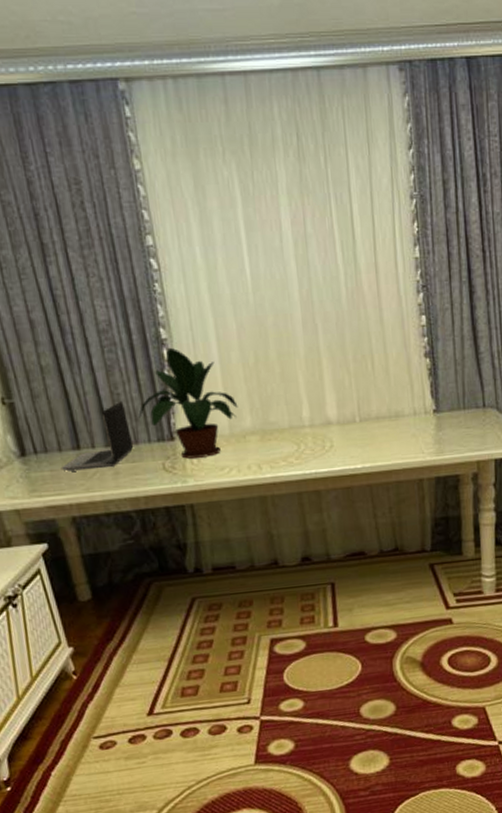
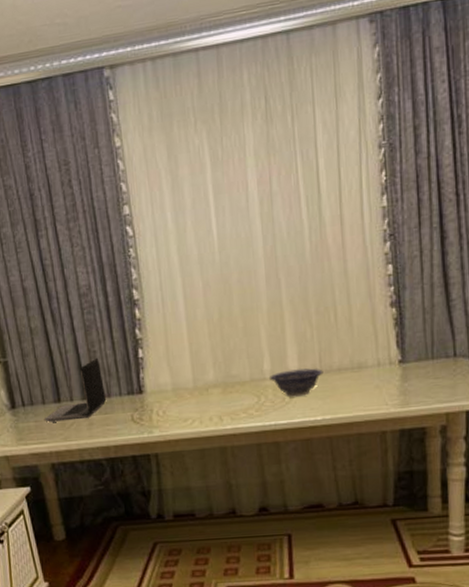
potted plant: present [138,347,238,459] -> none [112,307,202,411]
decorative bowl: none [309,416,362,445] -> present [270,368,324,397]

